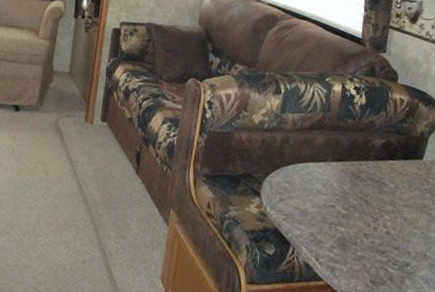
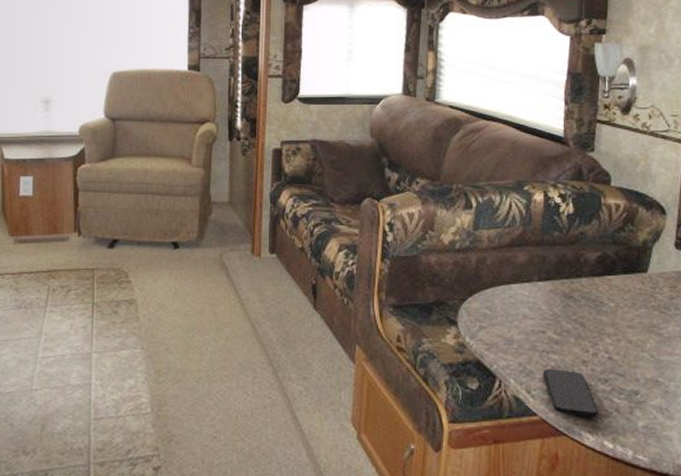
smartphone: none [331,239,375,285] -> present [544,369,599,417]

